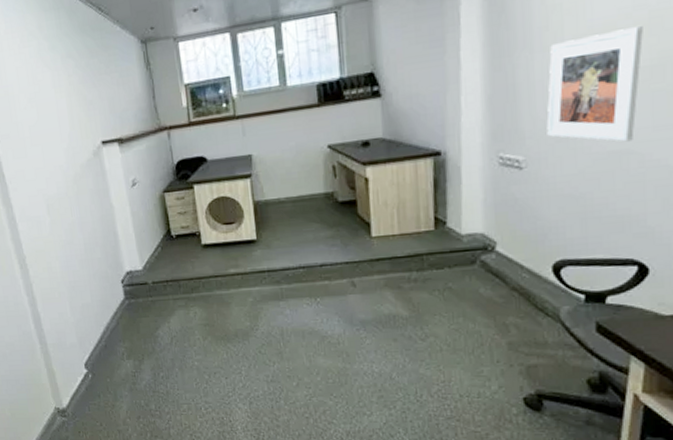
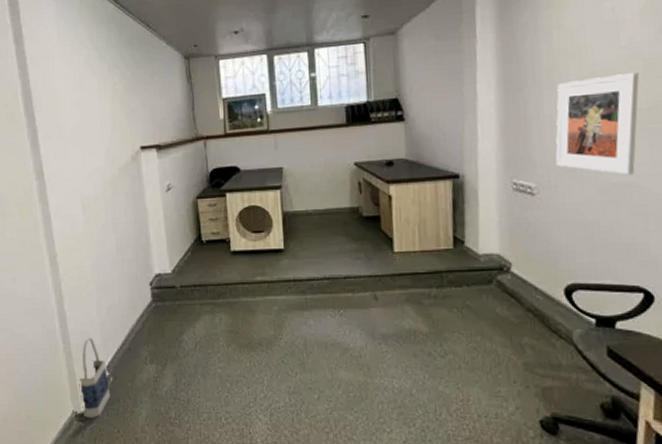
bag: none [58,337,90,414] -> present [78,338,110,419]

